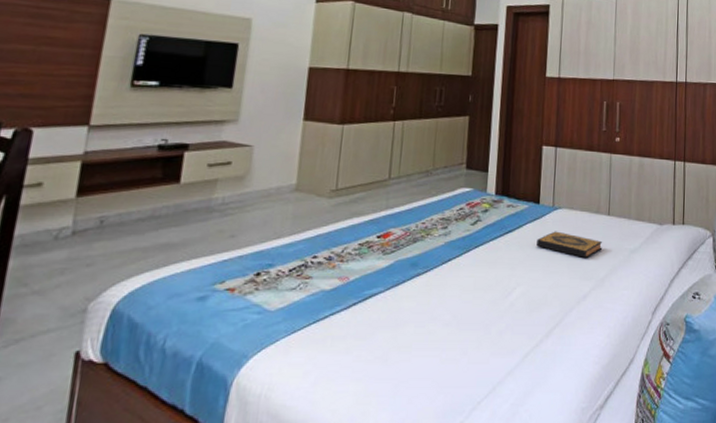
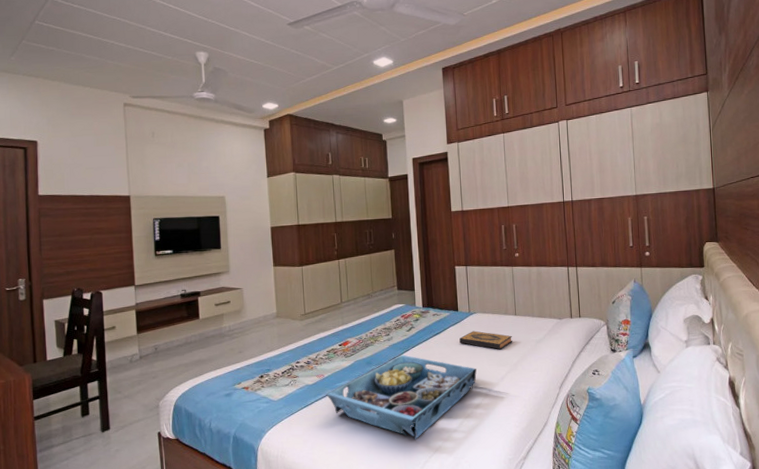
serving tray: none [347,256,554,376] -> present [325,354,477,439]

